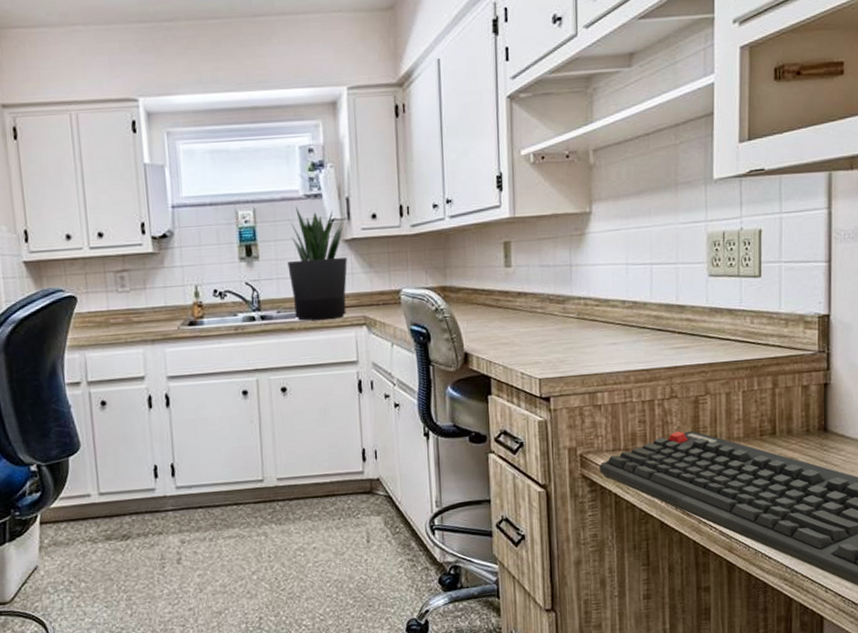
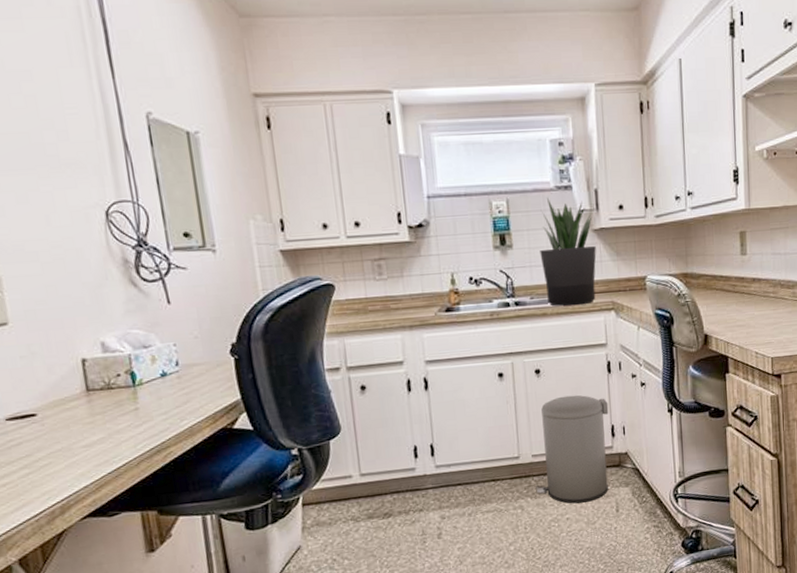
pedal bin: none [280,415,360,532] -> present [535,395,609,504]

